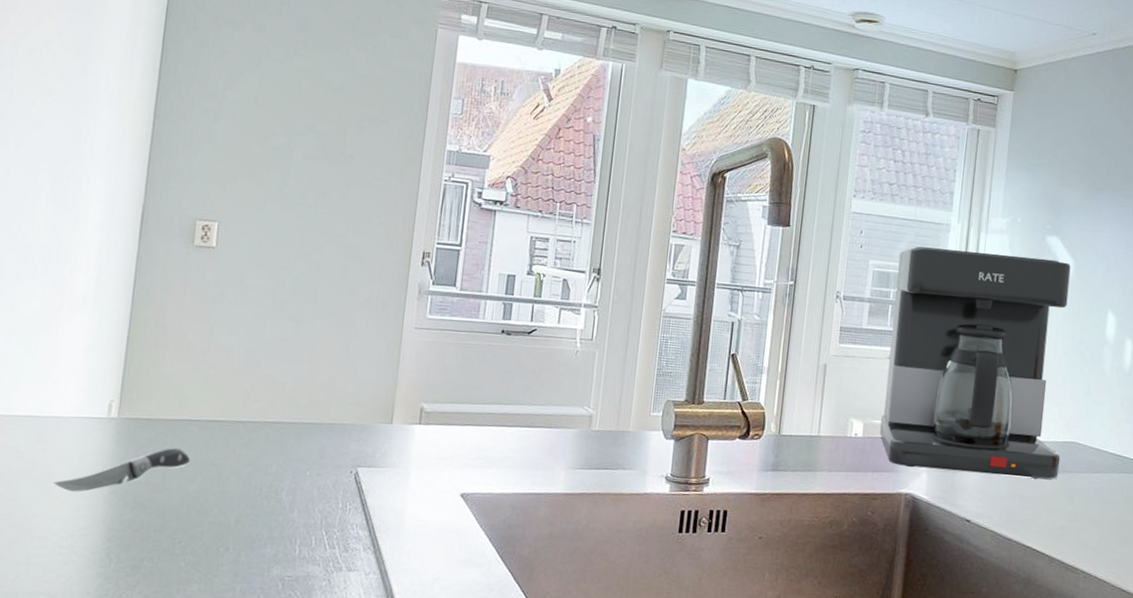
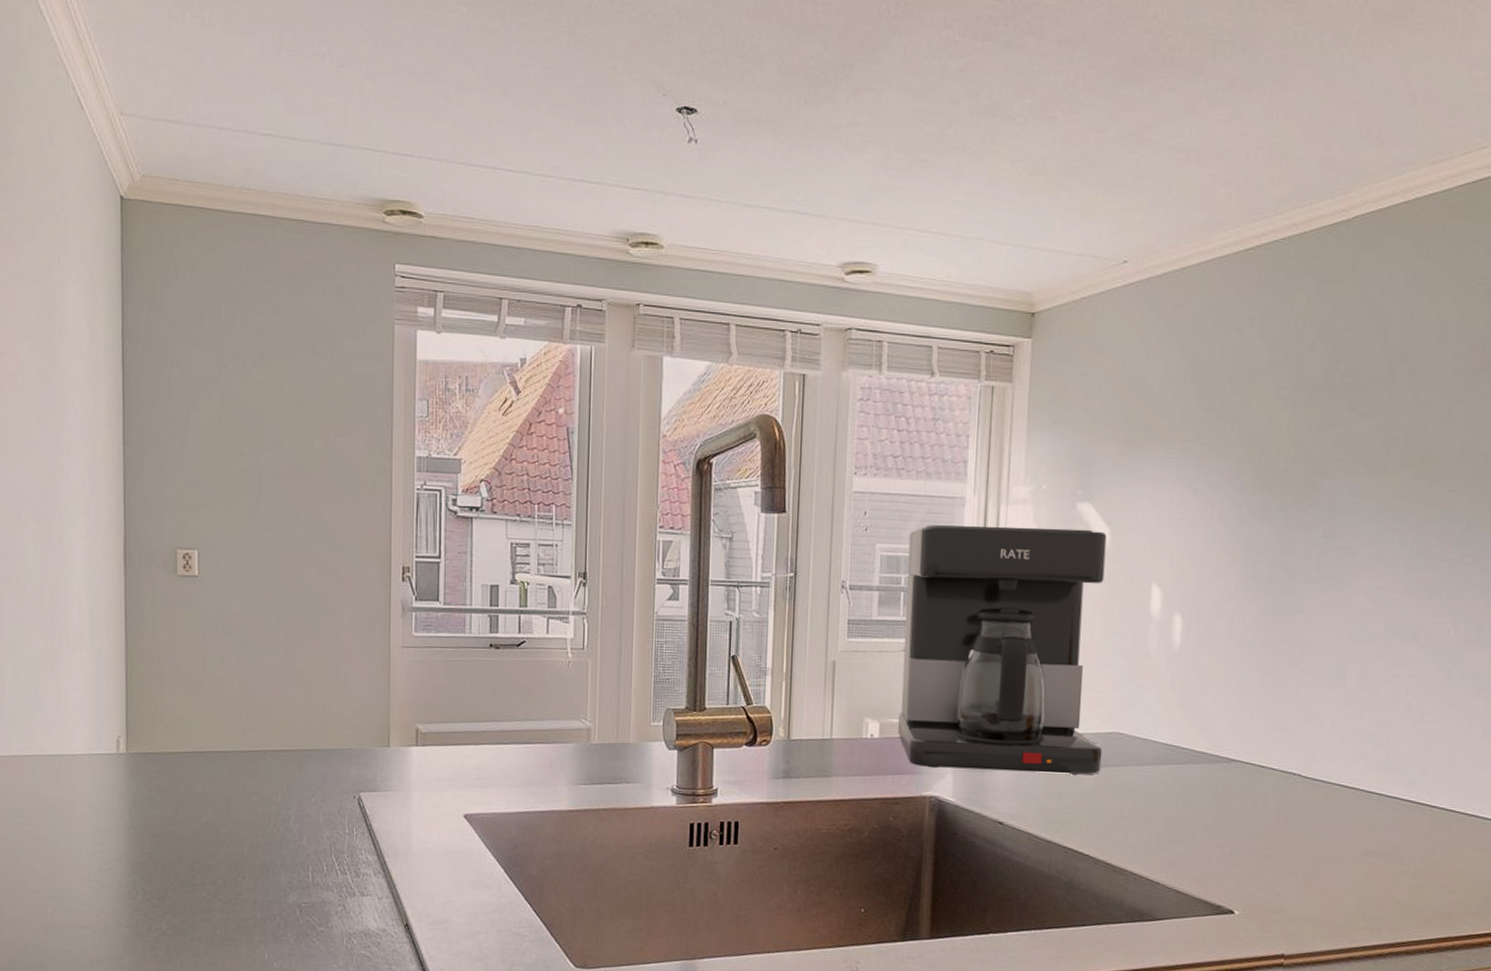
kitchen knife: present [53,448,191,492] -> none [75,780,200,828]

